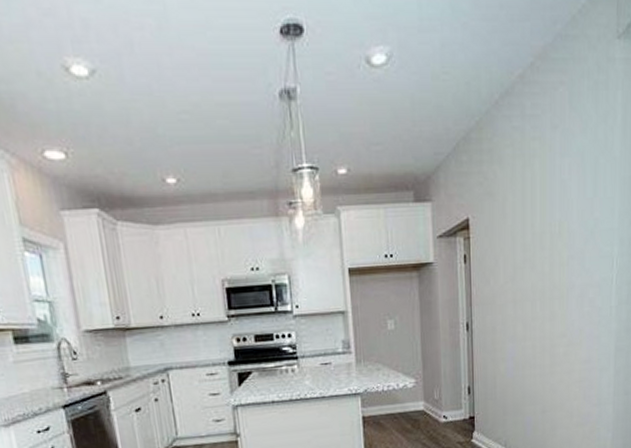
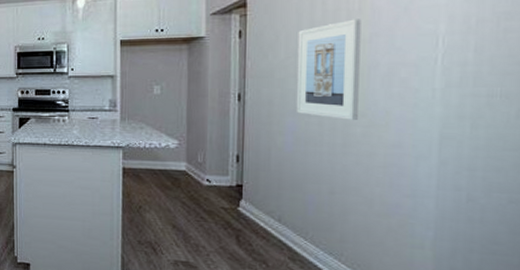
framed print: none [513,242,561,342] -> present [296,19,362,121]

